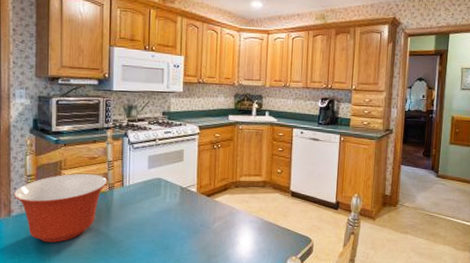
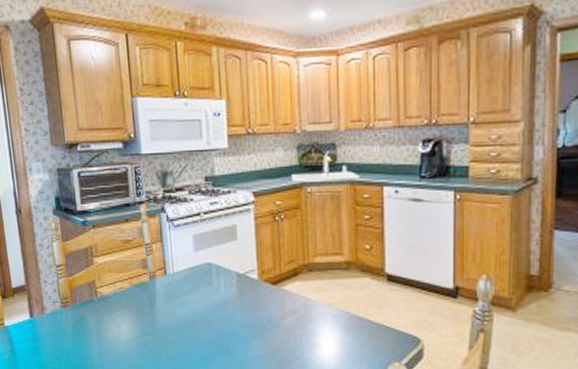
mixing bowl: present [13,173,107,243] -> none [44,260,147,345]

